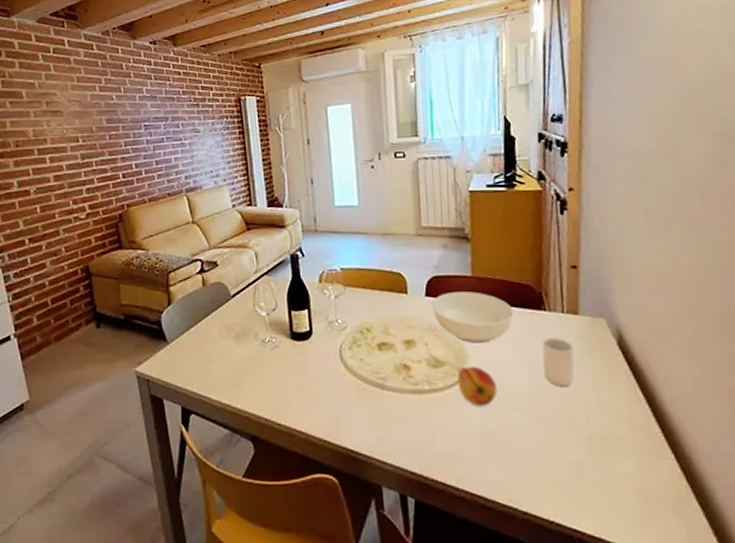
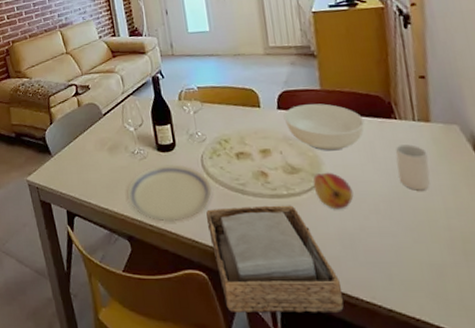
plate: none [254,355,349,420] -> present [127,164,212,222]
napkin holder: none [340,401,480,521] -> present [206,205,344,314]

